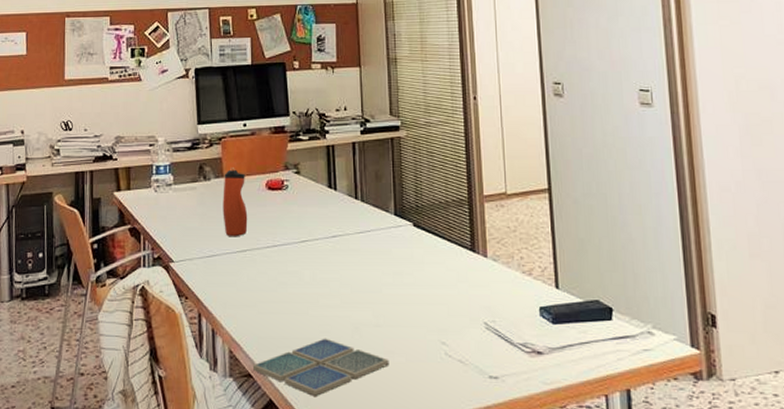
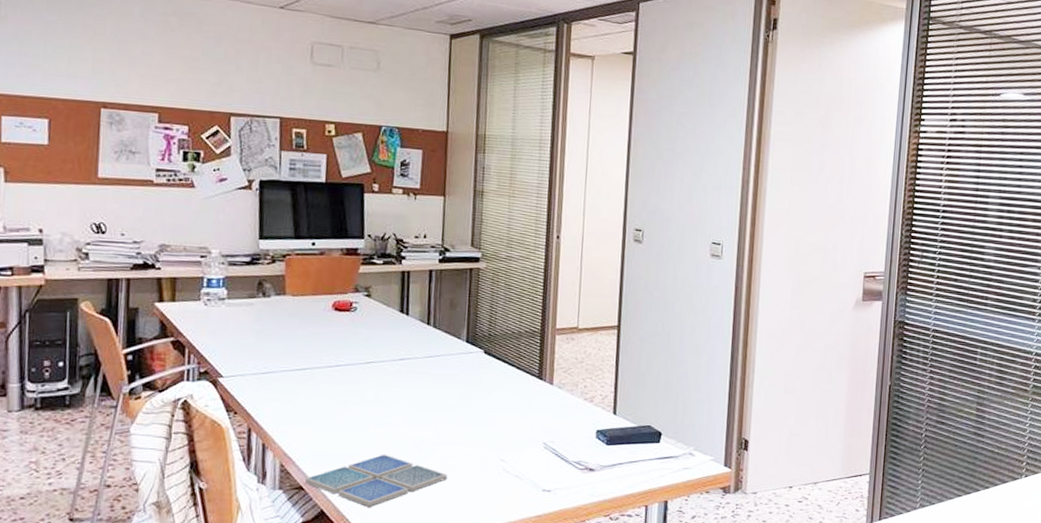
water bottle: present [223,166,248,236] -> none [282,285,310,354]

